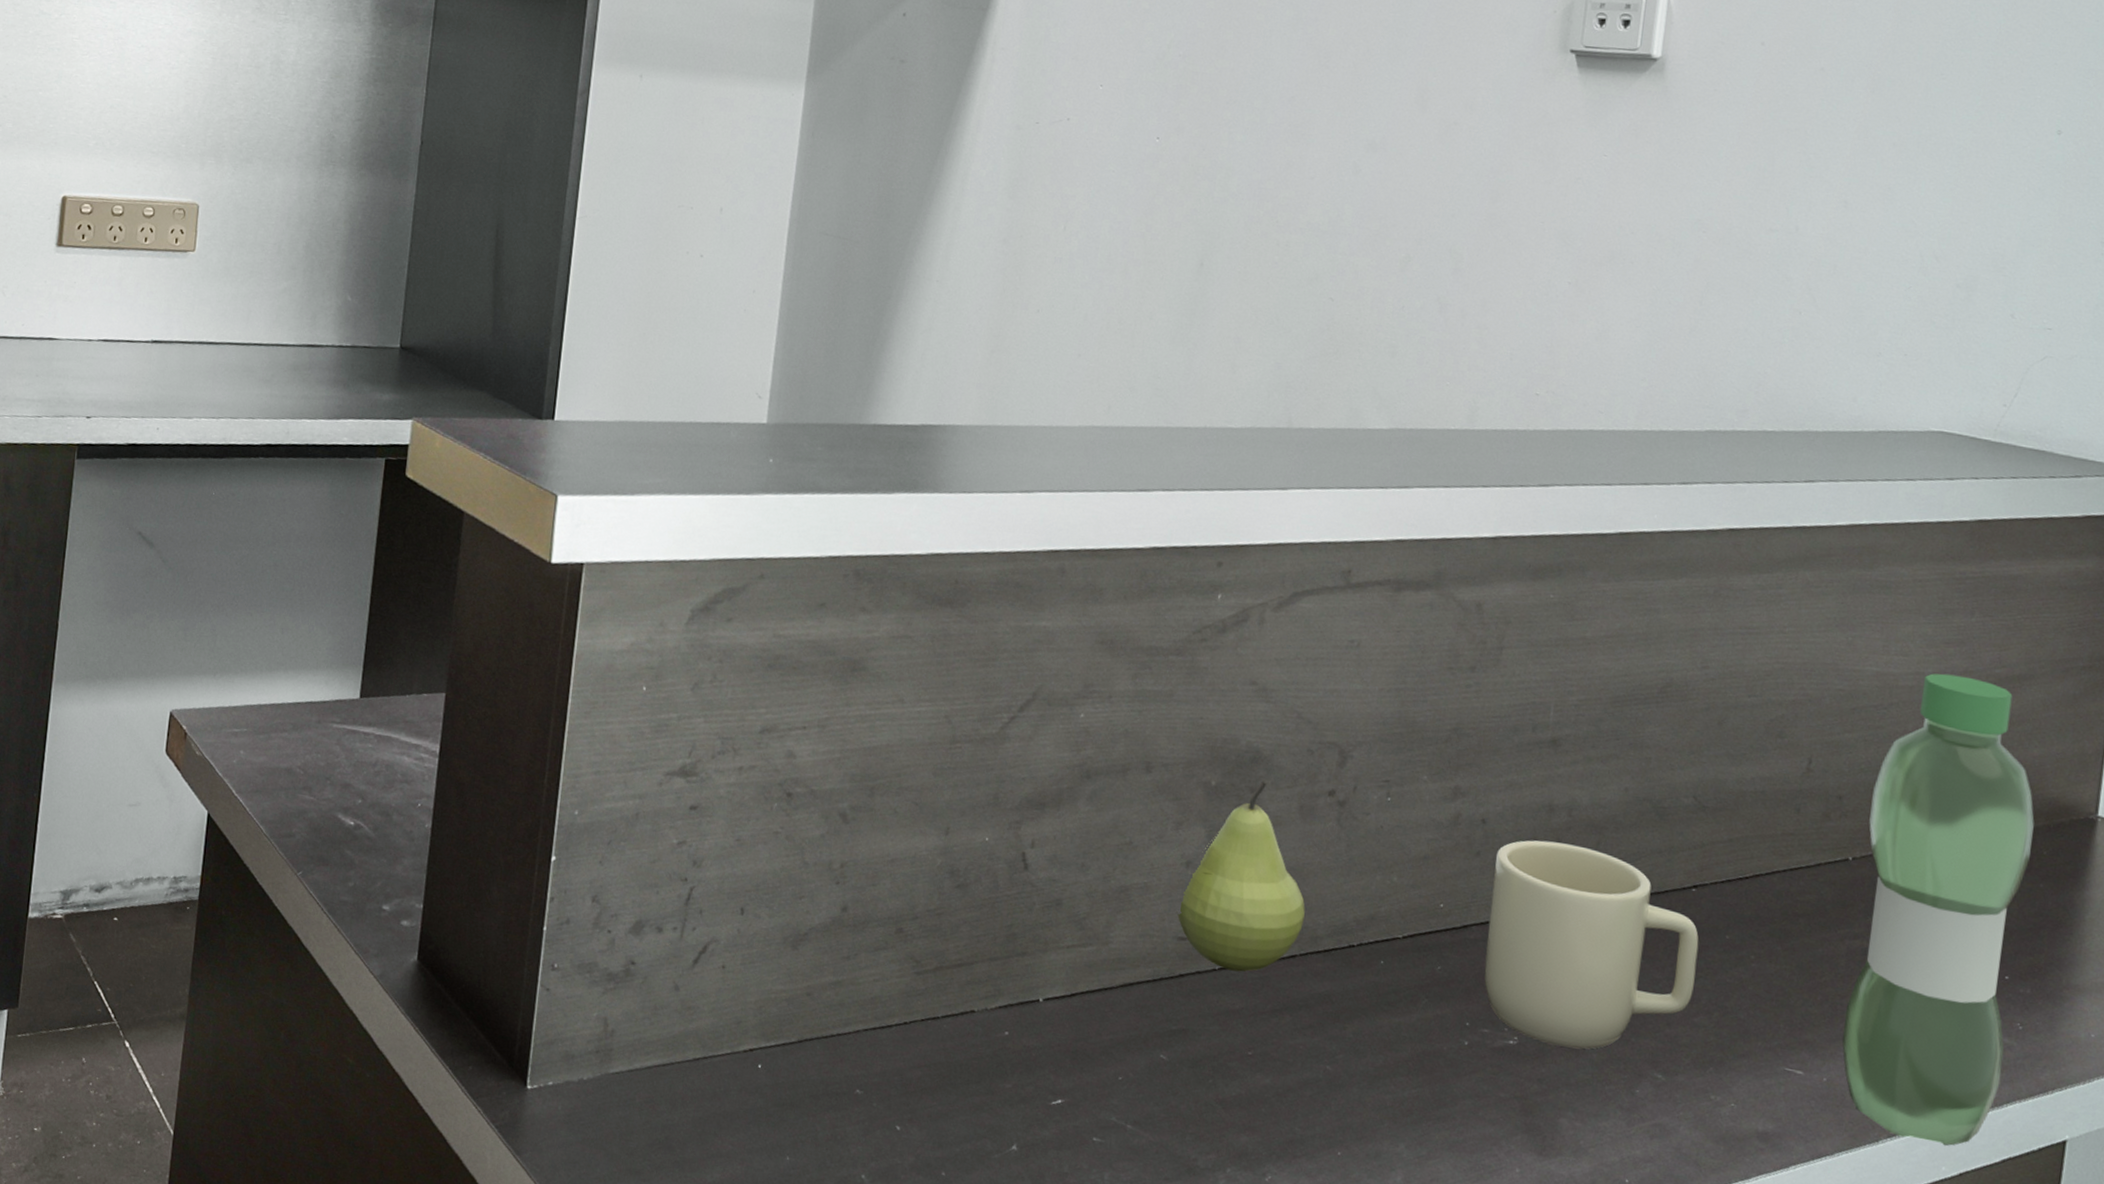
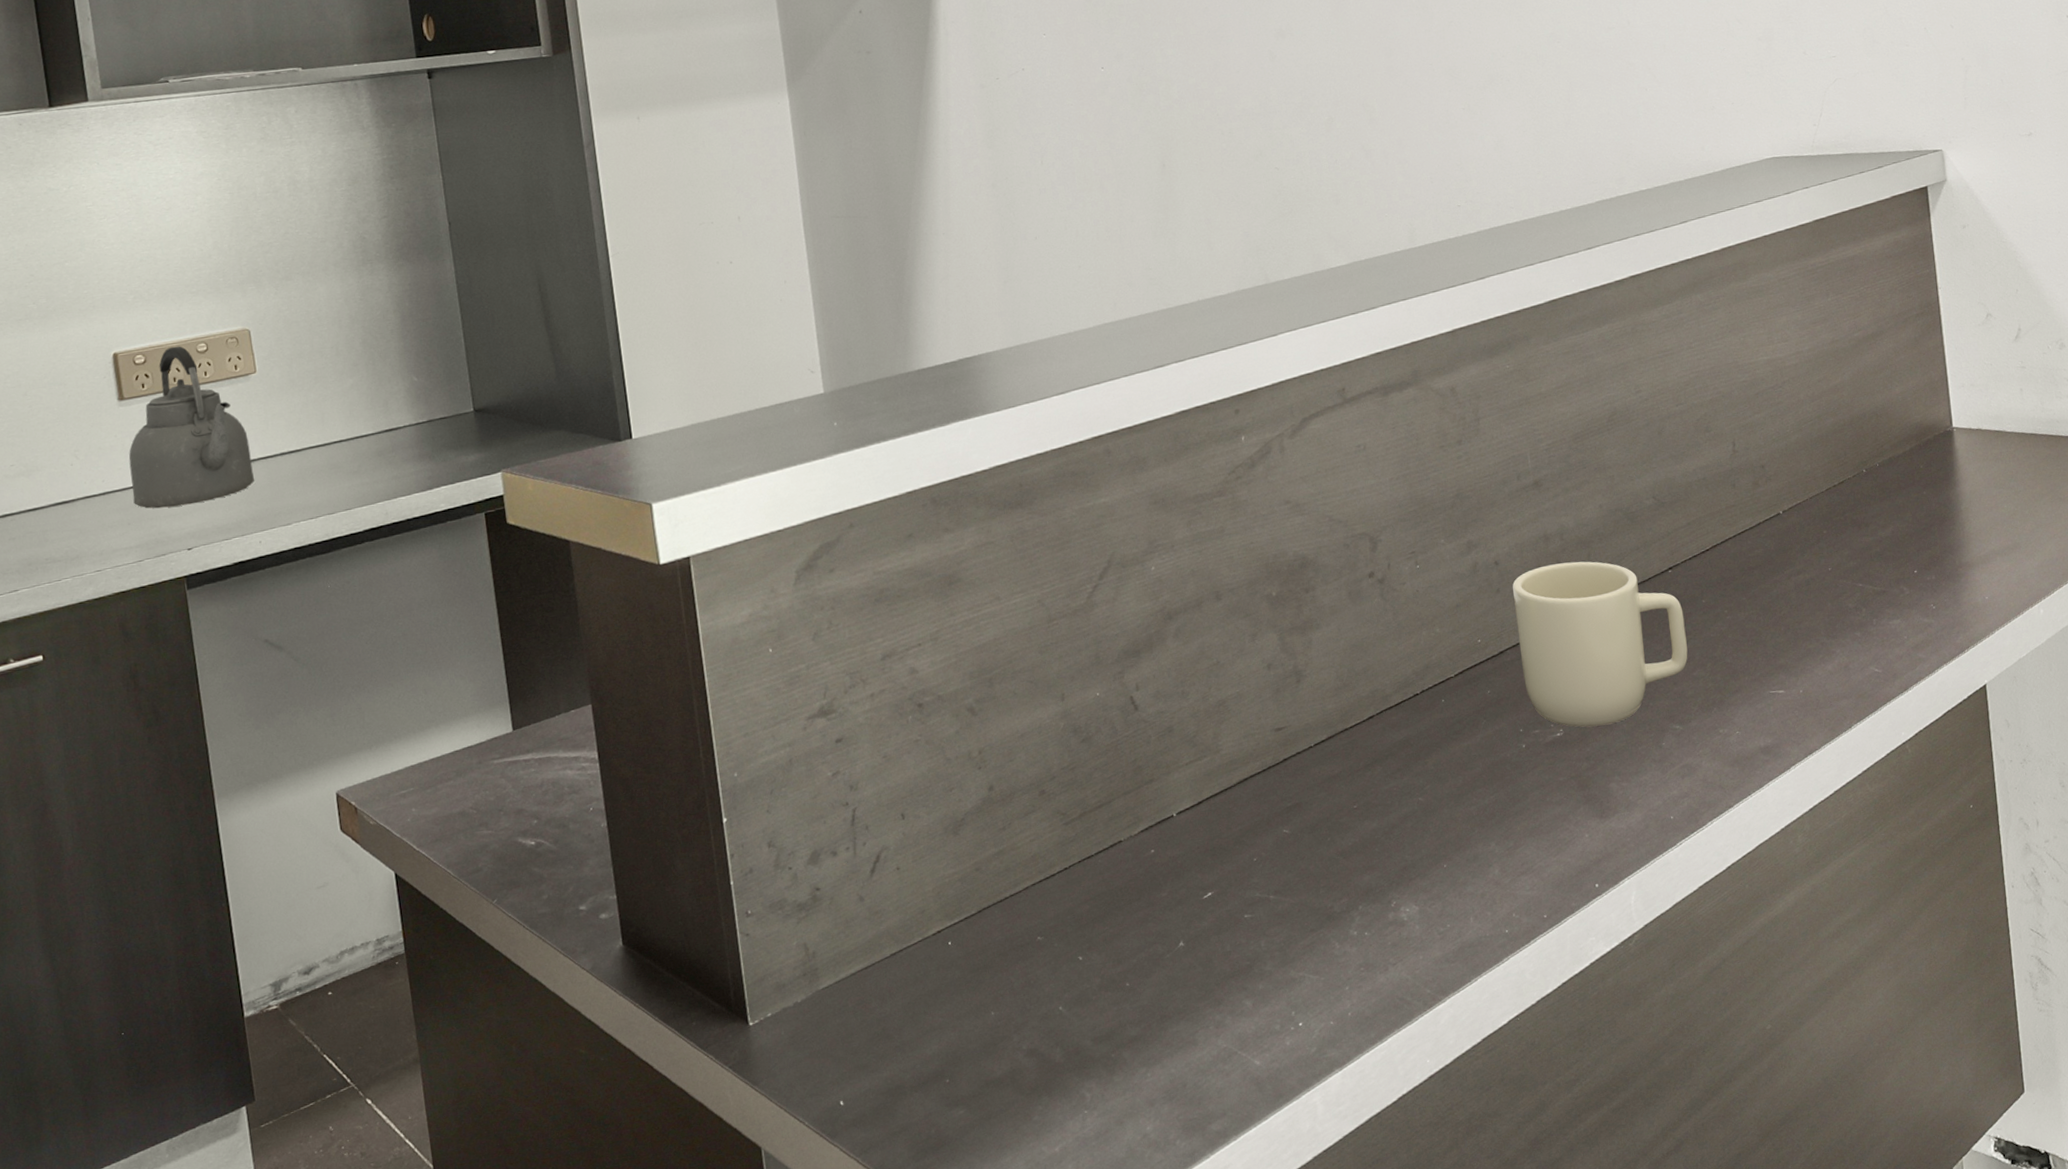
kettle: none [46,203,172,373] -> present [128,346,254,509]
fruit: present [1176,782,1305,972] -> none [1269,581,1374,744]
water bottle: present [1842,673,2035,1146] -> none [1785,345,1929,719]

